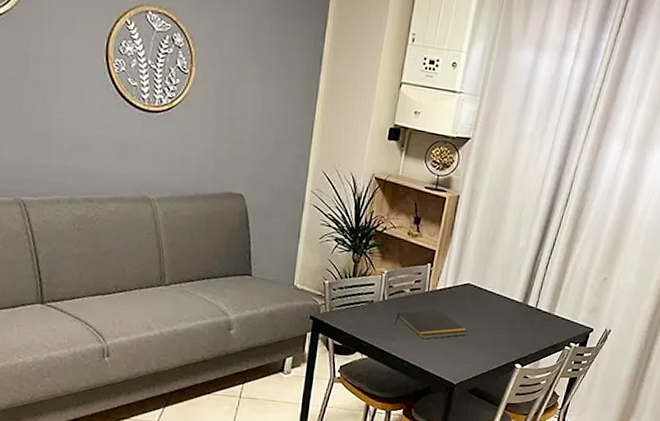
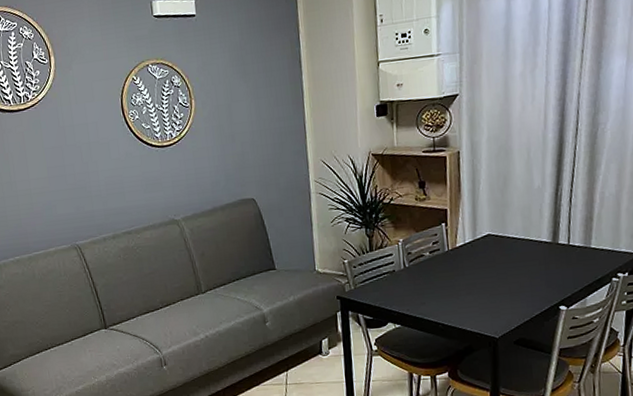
notepad: present [394,309,468,340] -> none [420,265,499,299]

